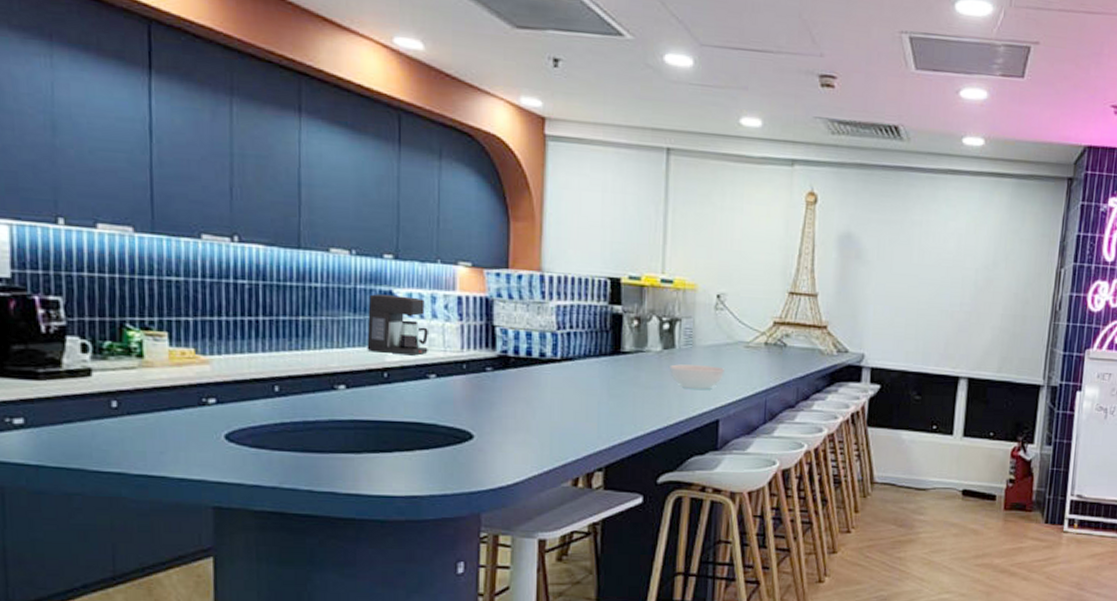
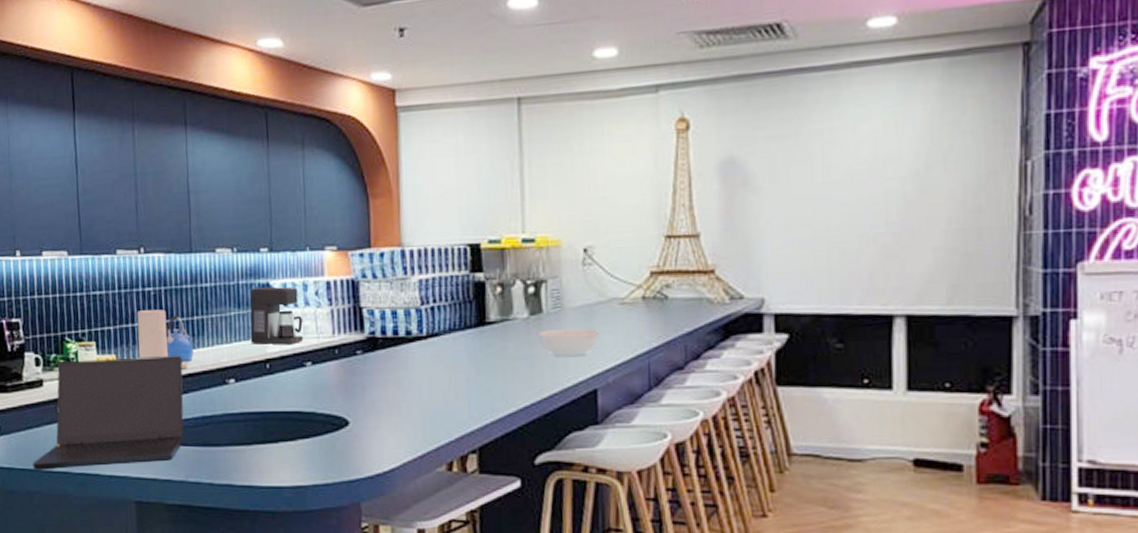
laptop: none [72,351,282,469] -> present [33,355,184,470]
paper towel: none [225,303,290,371] -> present [137,310,189,370]
kettle: none [262,314,296,364] -> present [166,316,194,363]

